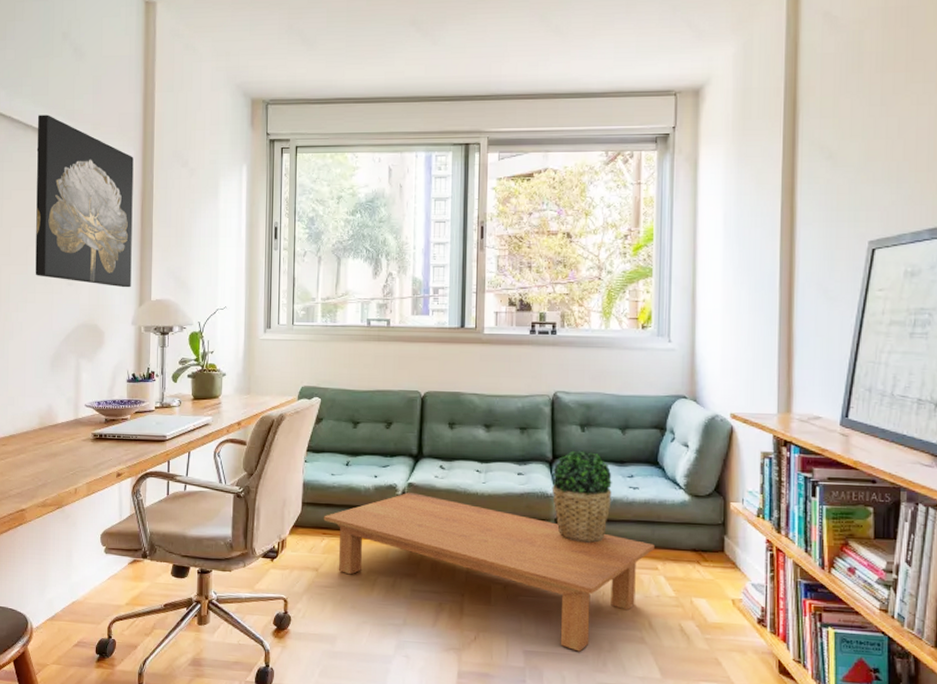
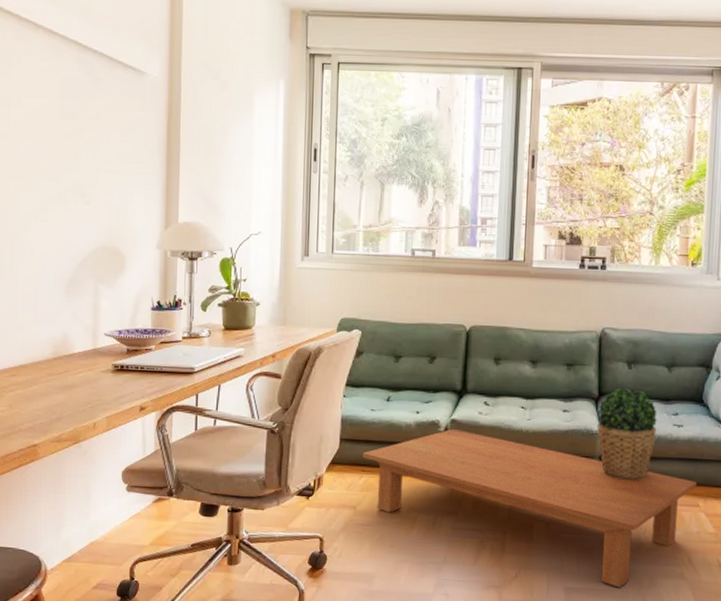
wall art: present [35,115,134,288] -> none [48,14,159,209]

